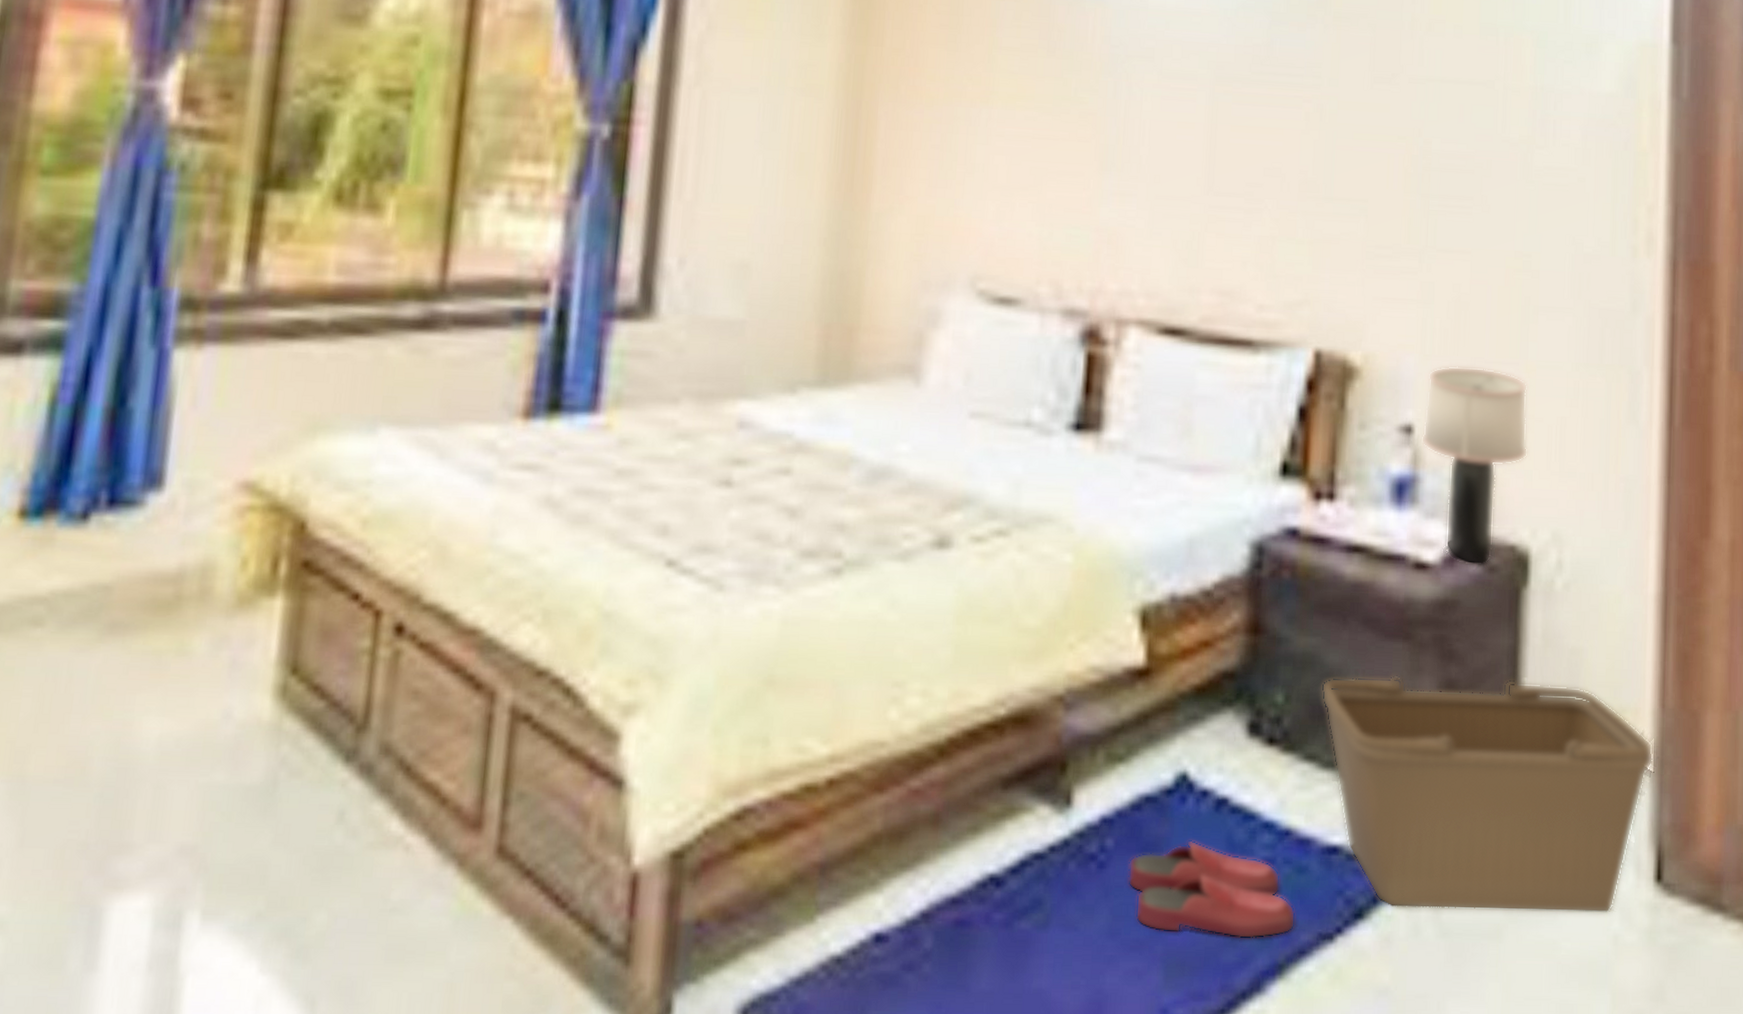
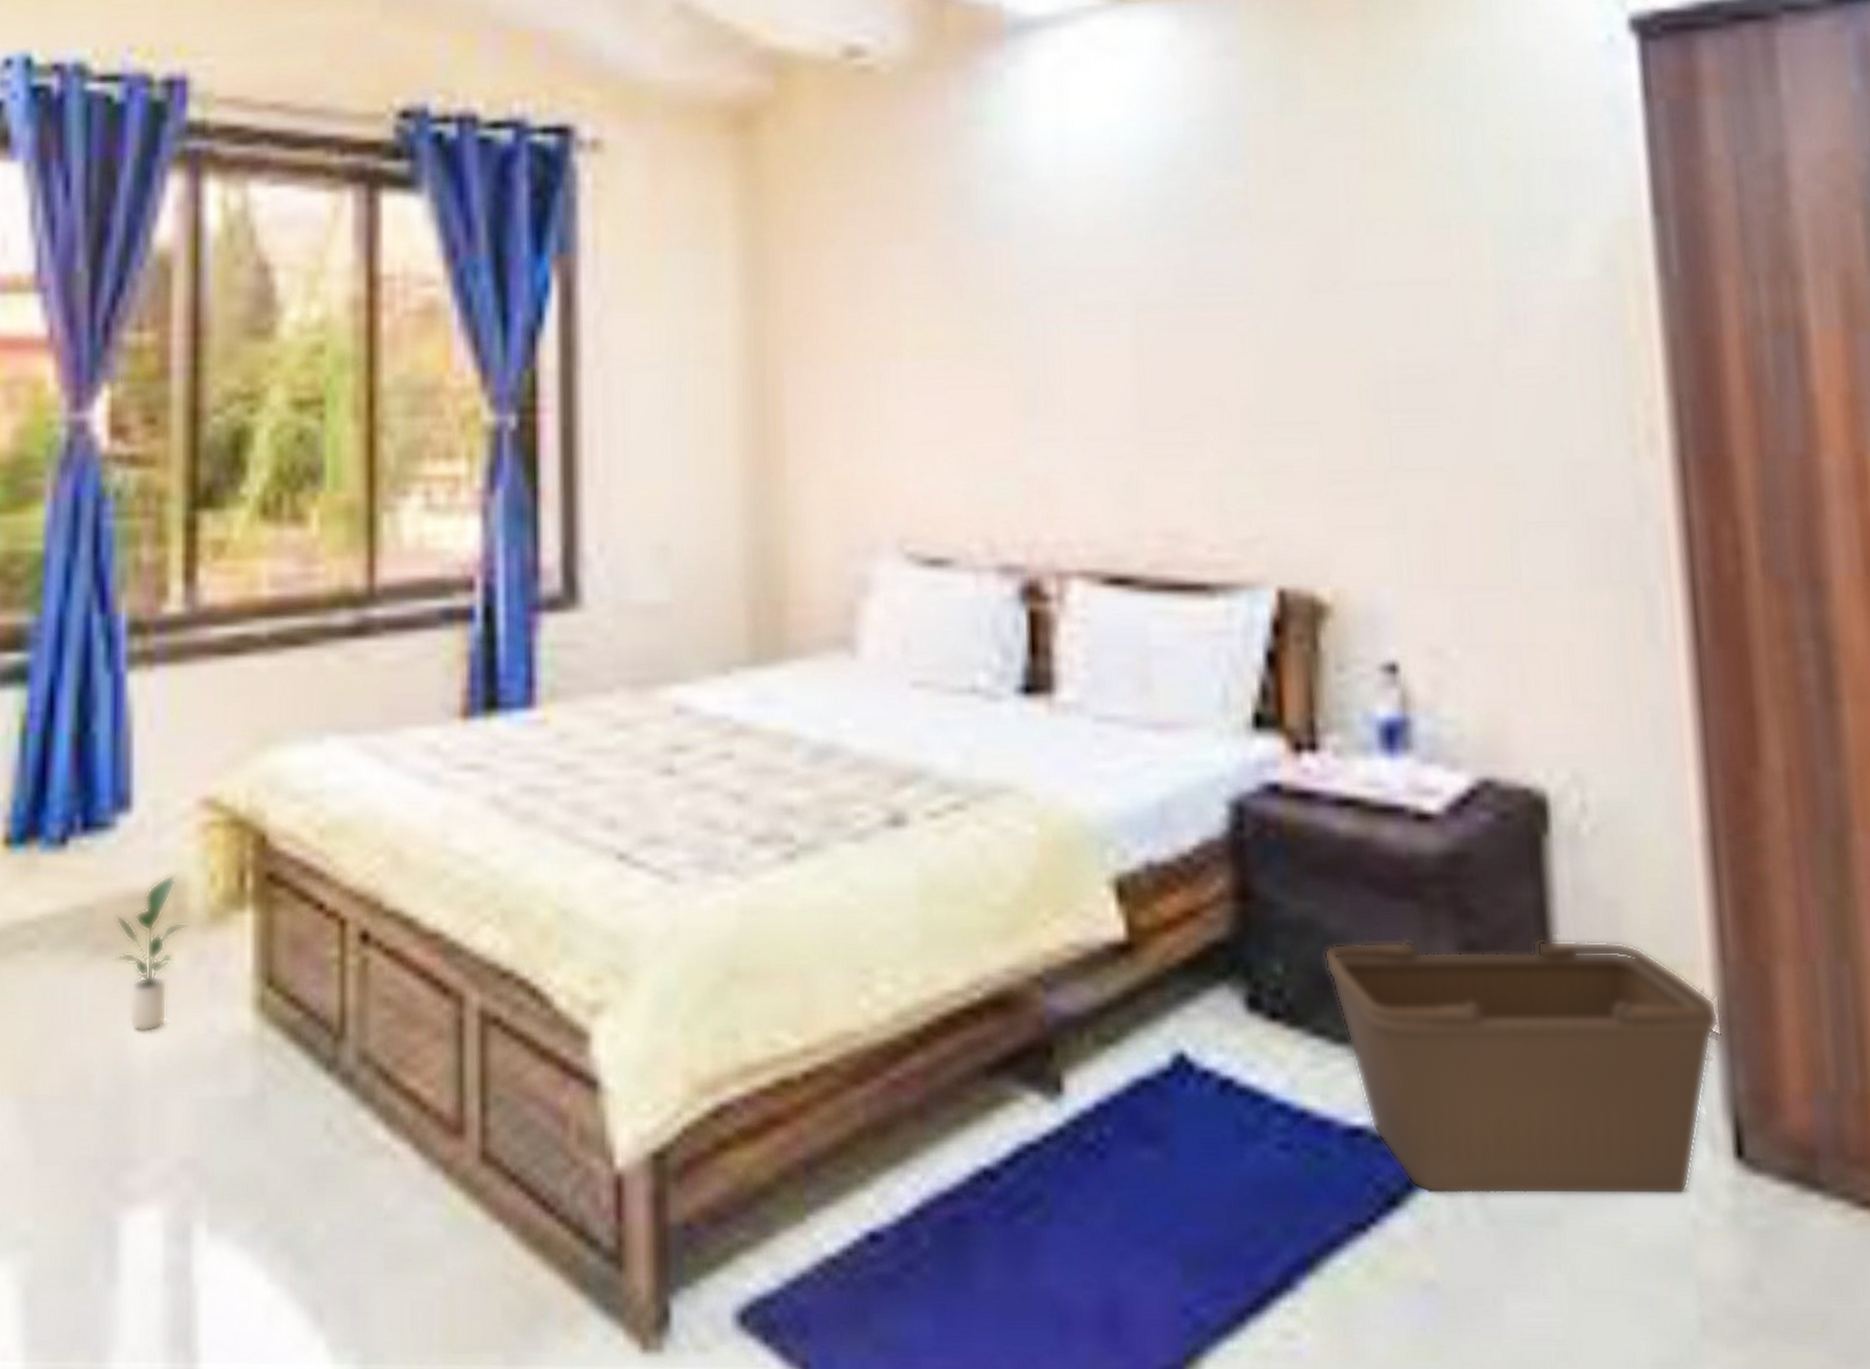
potted plant: none [126,556,212,716] -> present [112,874,188,1032]
slippers: present [1128,840,1296,939] -> none [1131,1126,1322,1231]
table lamp: present [1421,365,1528,566] -> none [1408,594,1534,814]

